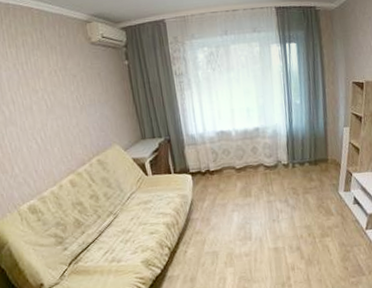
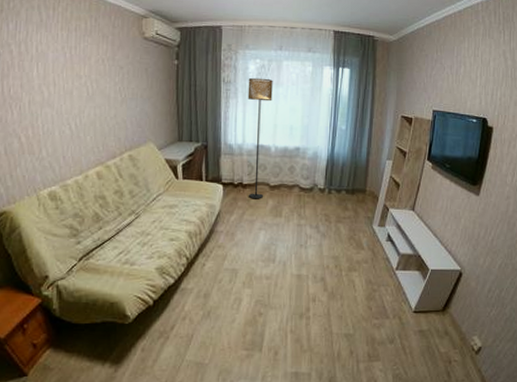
floor lamp: none [199,65,231,184] -> present [247,77,273,199]

